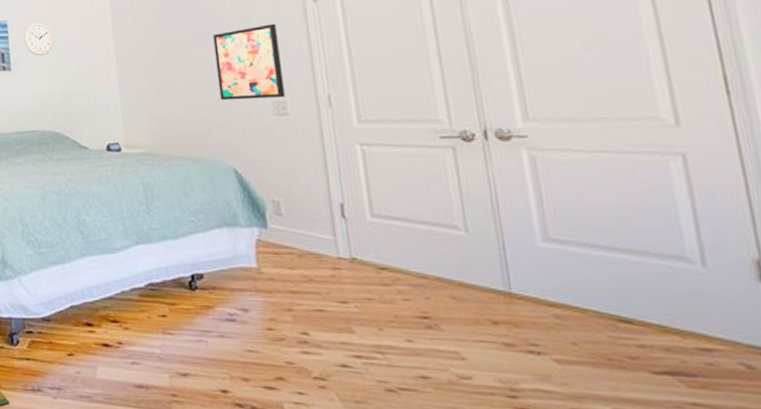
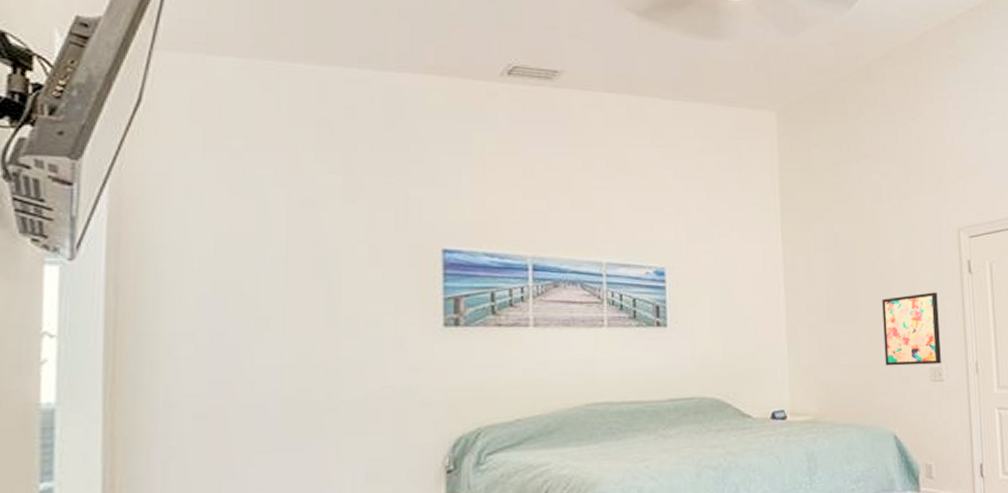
wall clock: present [24,21,54,56] -> none [685,272,720,312]

